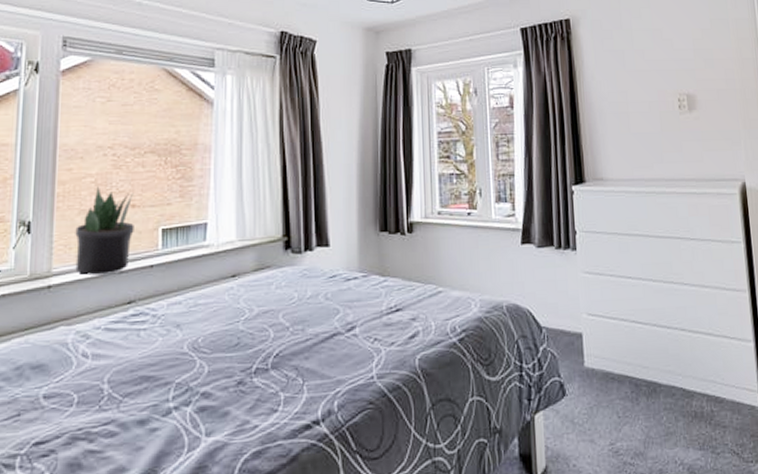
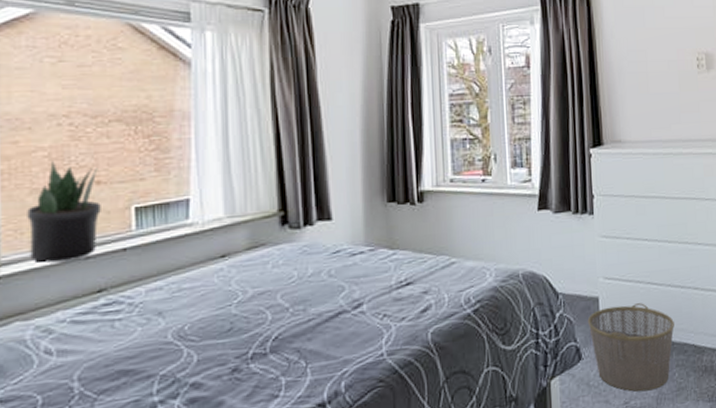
basket: none [571,341,661,434] -> present [587,303,674,392]

